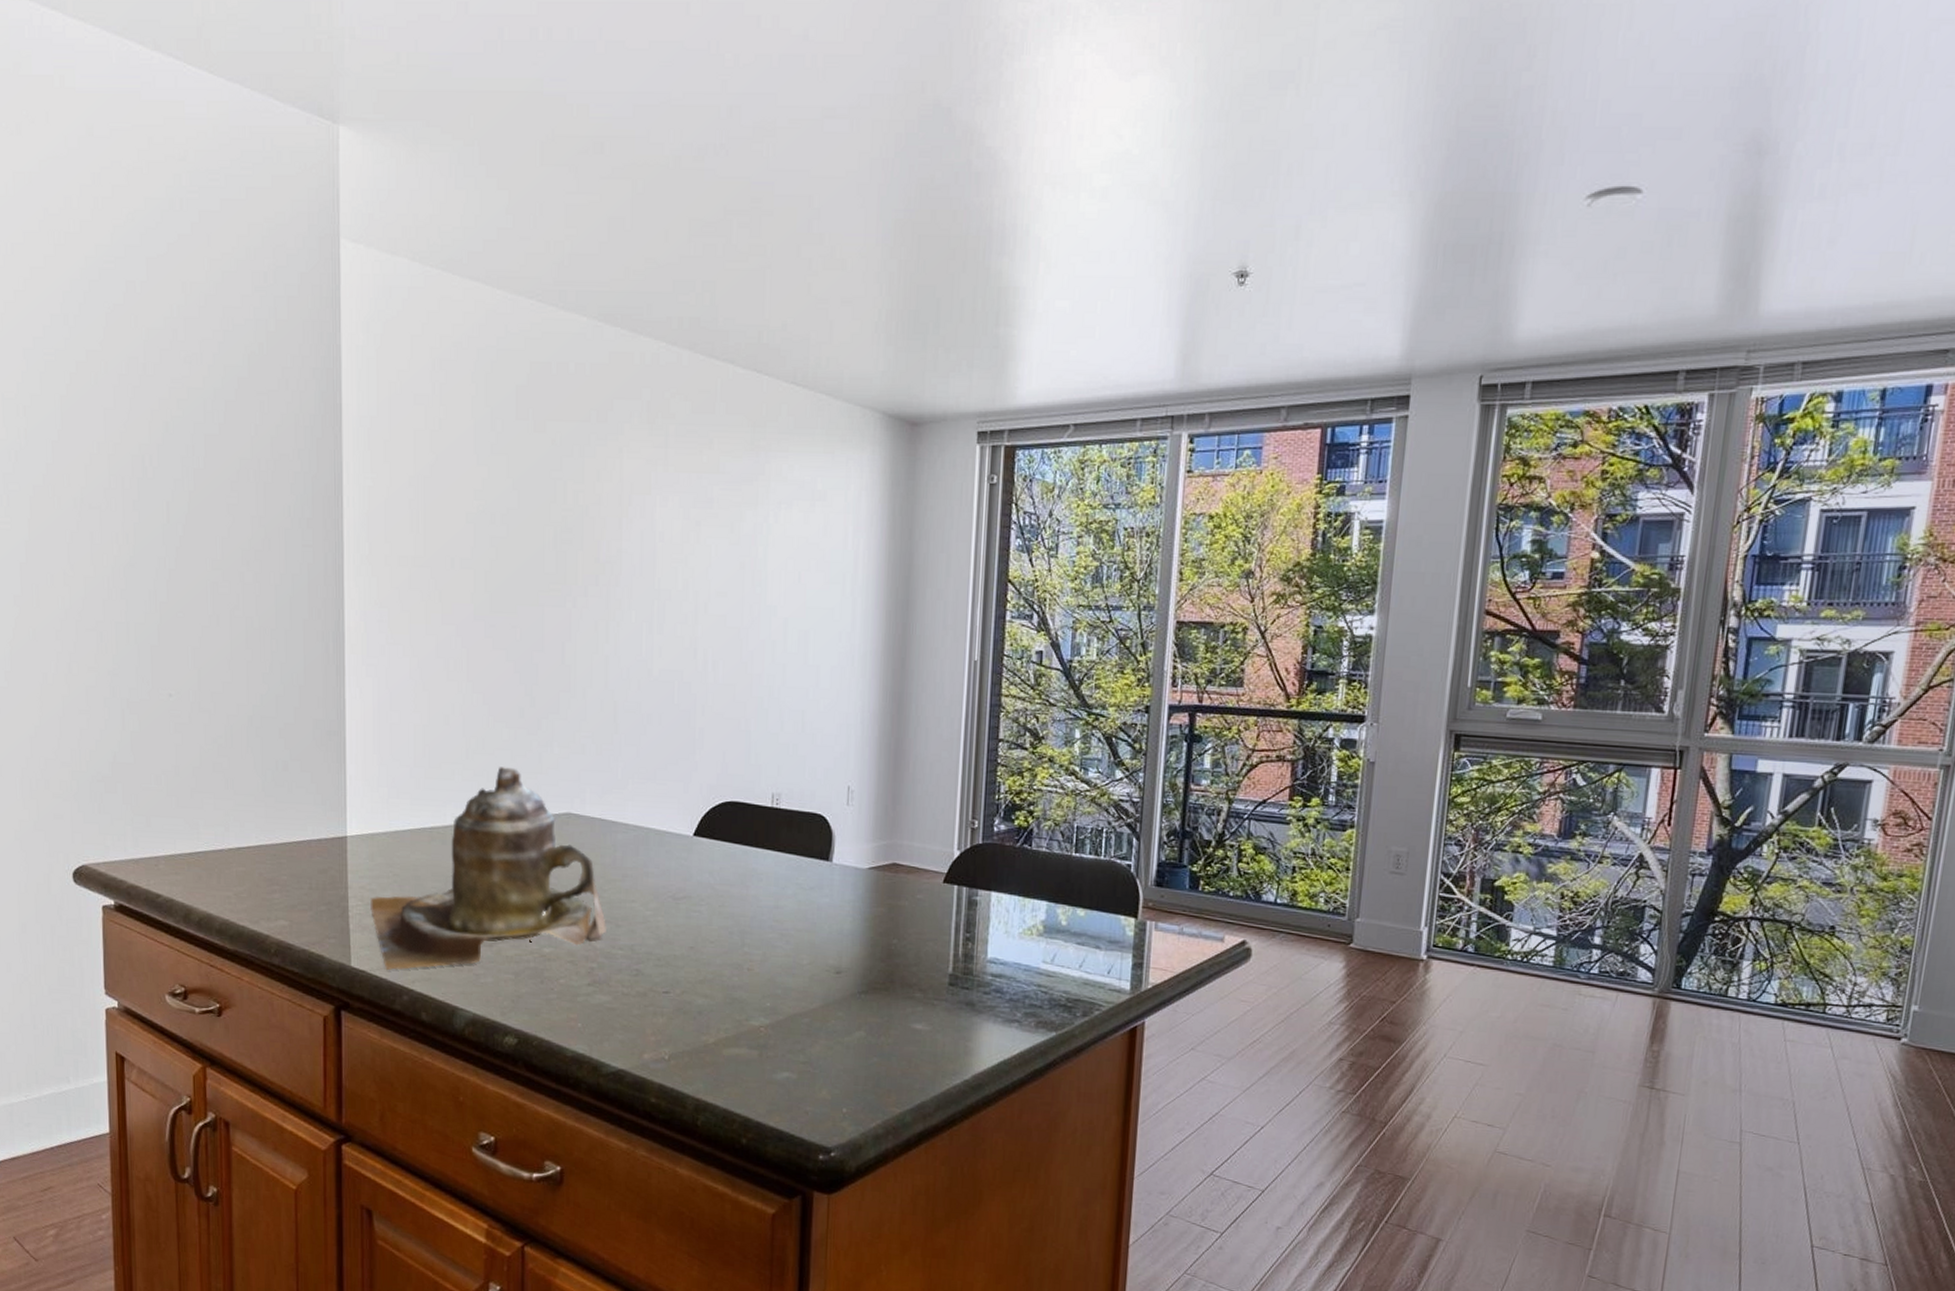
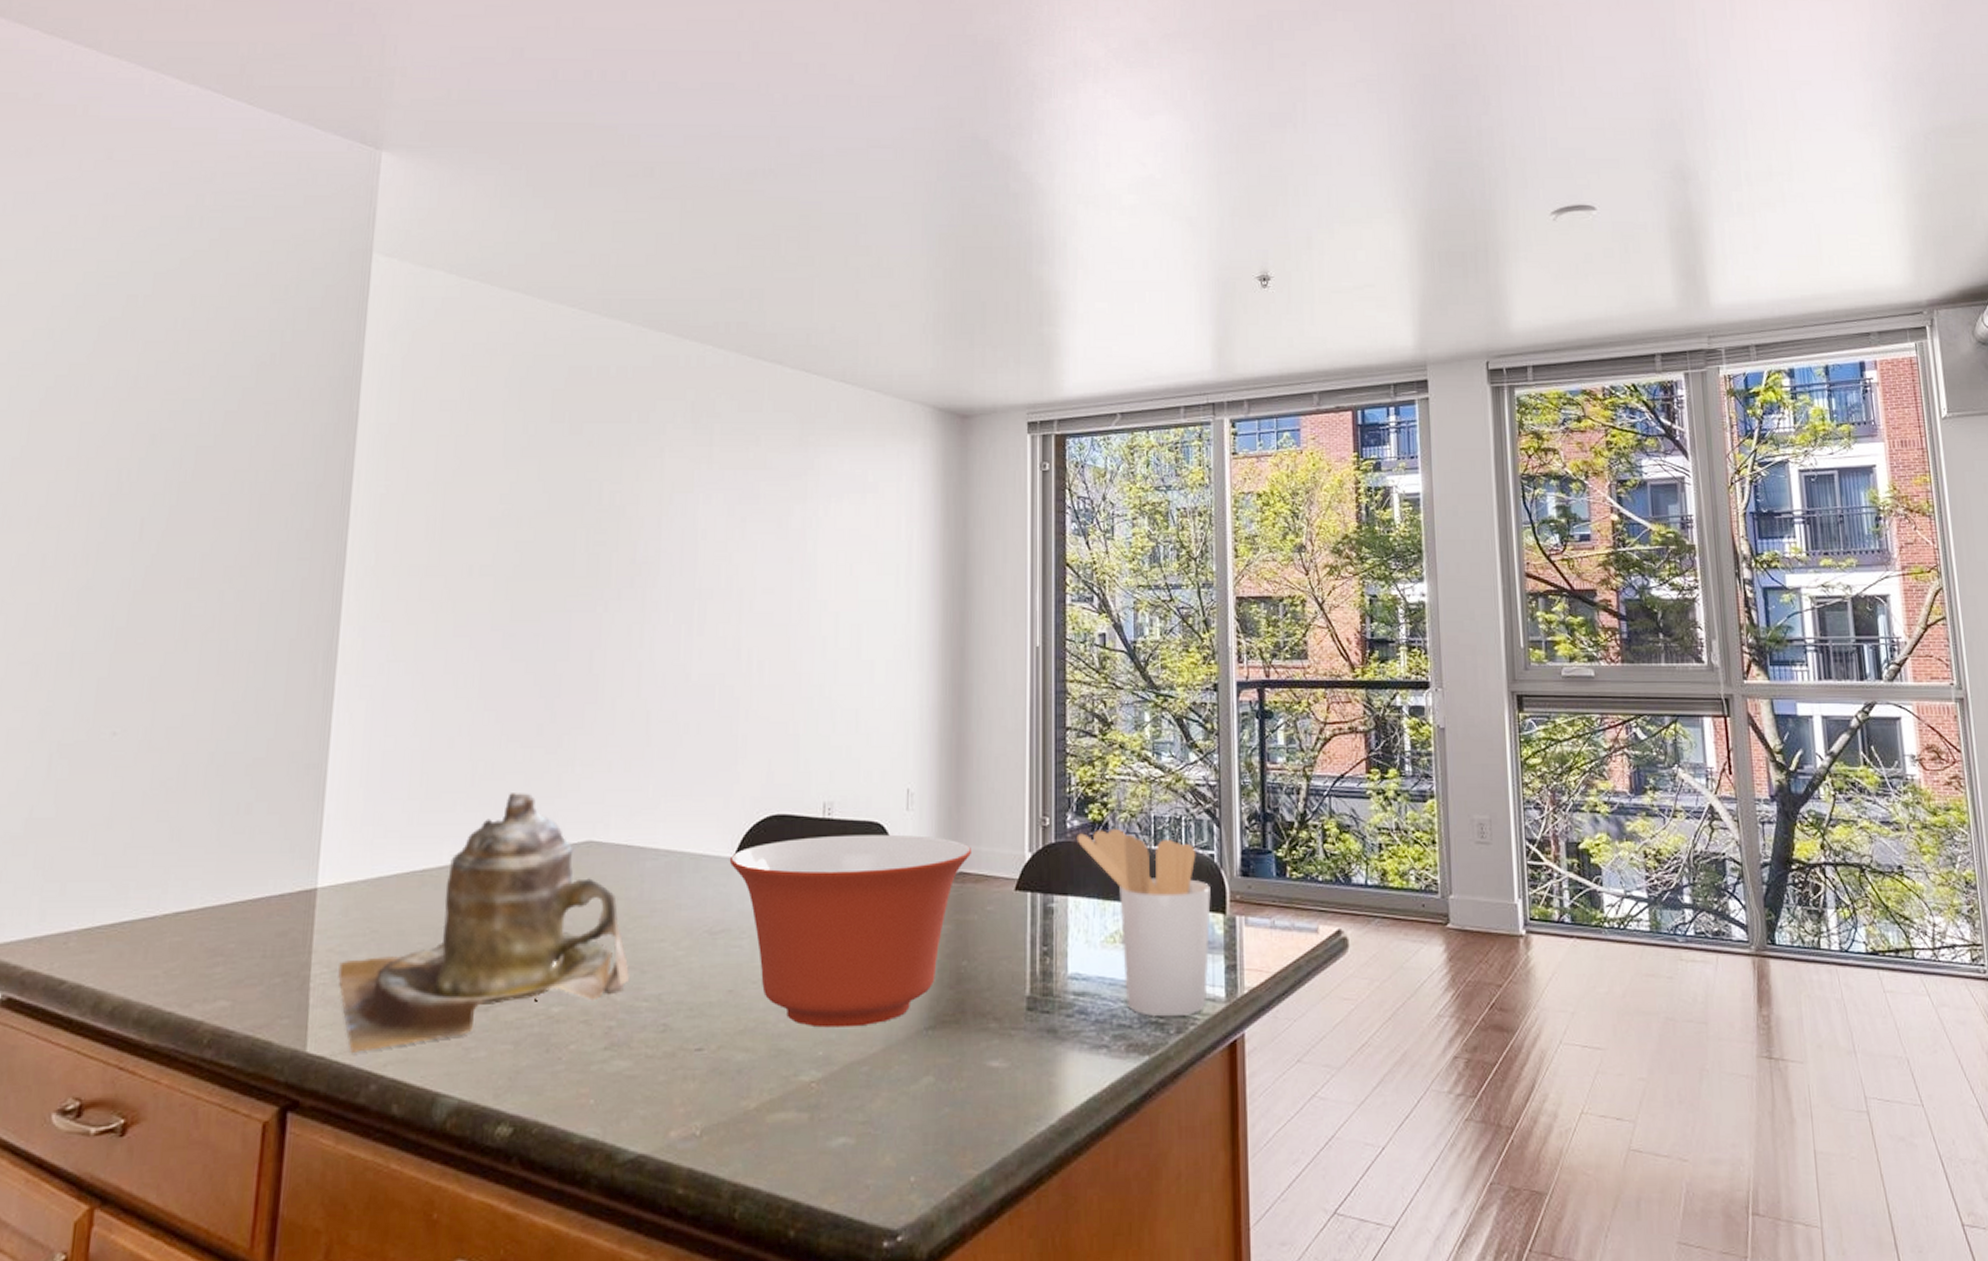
mixing bowl: none [689,823,906,986] -> present [729,834,973,1028]
utensil holder: none [1002,834,1125,1003] -> present [1076,828,1211,1017]

